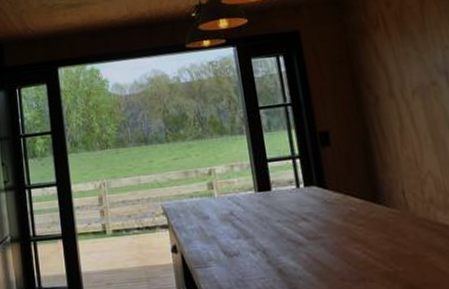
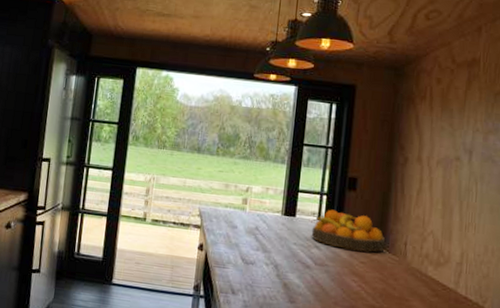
fruit bowl: none [293,171,382,215] -> present [311,209,386,253]

